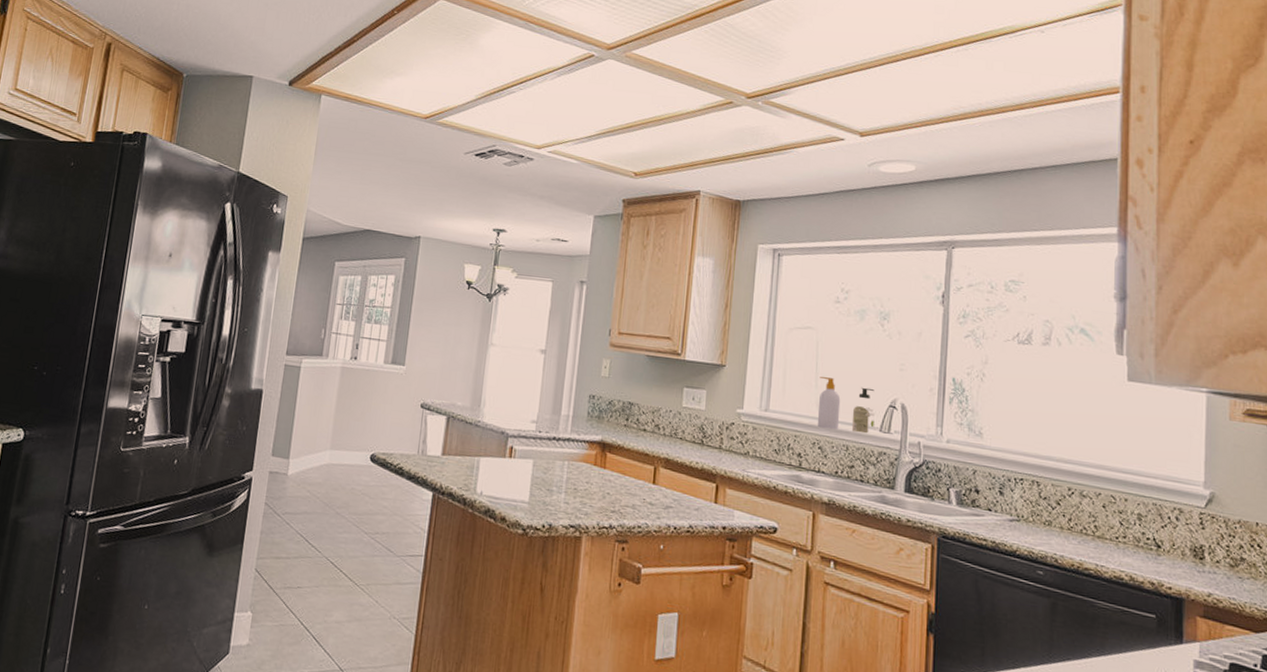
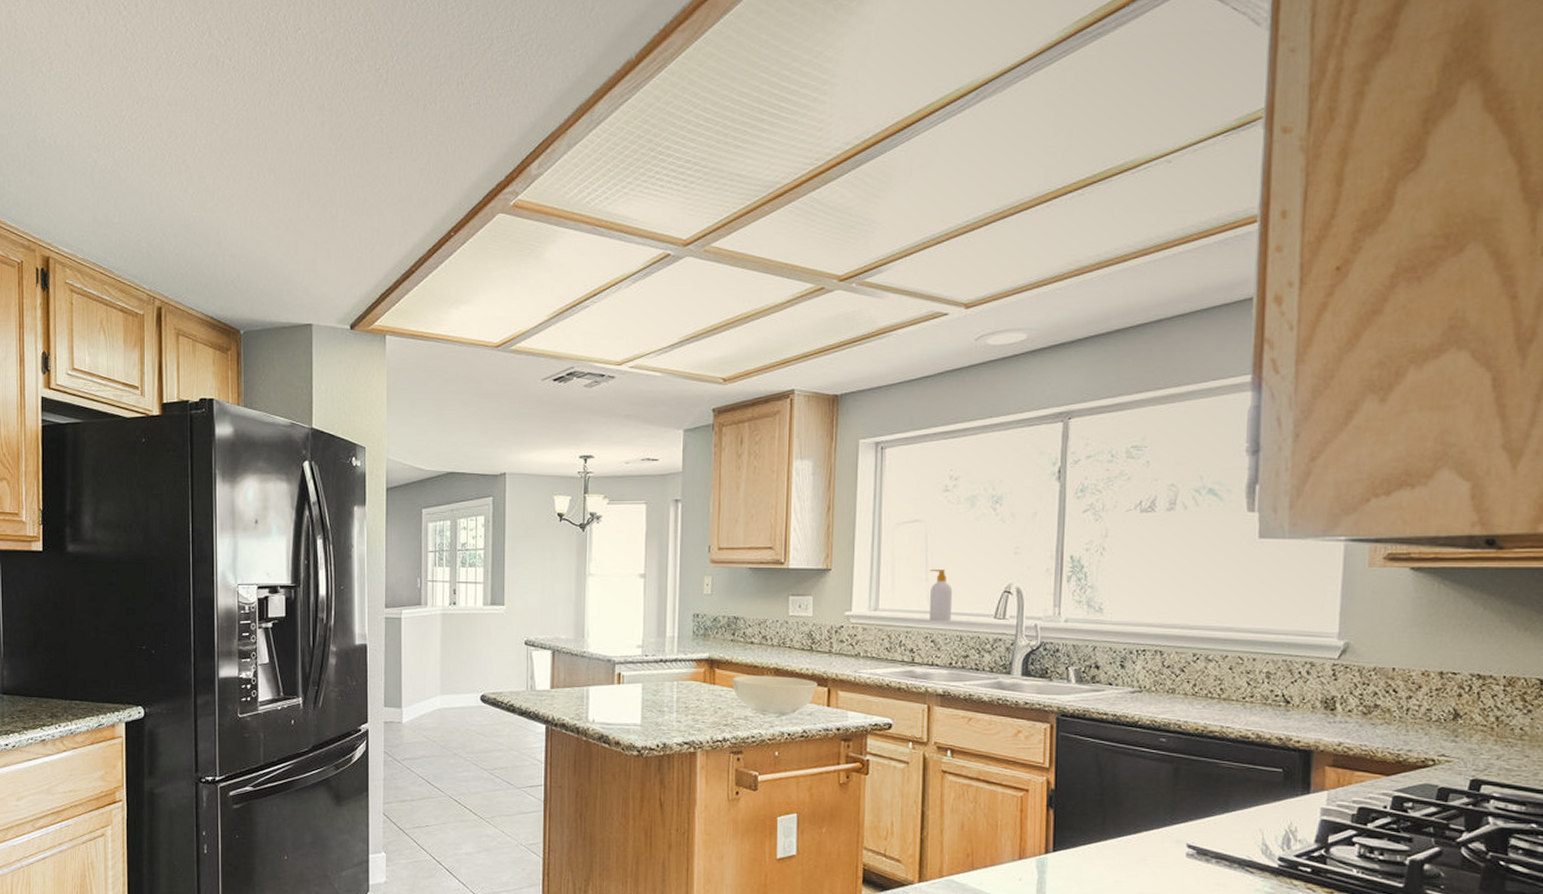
bowl: none [622,462,707,508] -> present [732,676,818,715]
soap dispenser: present [851,387,875,434] -> none [965,575,989,622]

